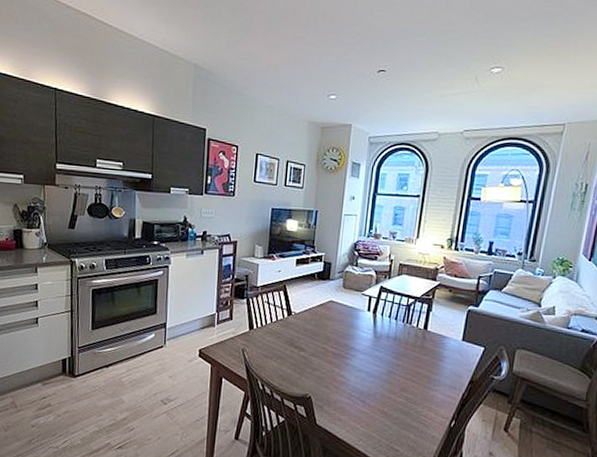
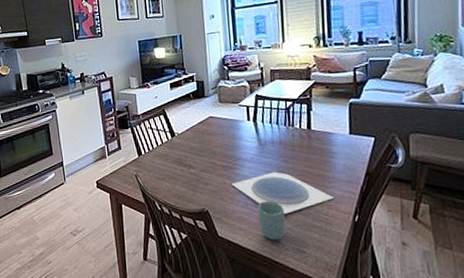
plate: none [339,366,436,411] -> present [231,171,334,214]
cup: none [358,394,386,436] -> present [257,201,286,240]

